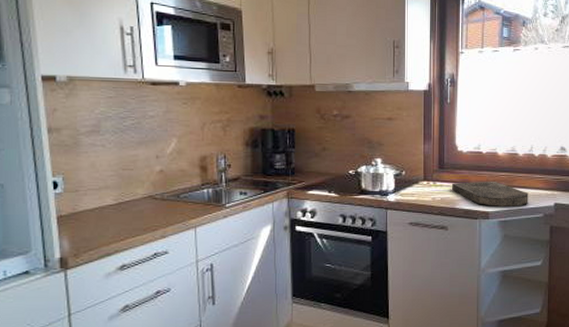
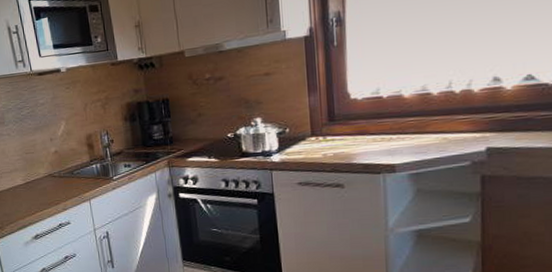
cutting board: present [452,182,528,208] -> none [346,129,449,158]

